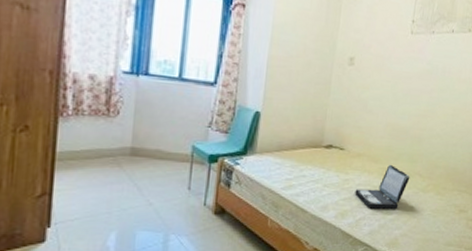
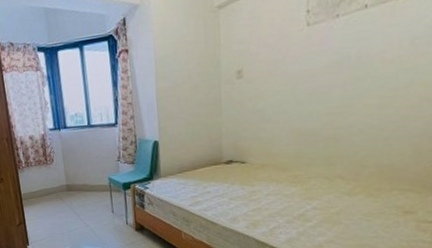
laptop: present [355,164,410,209] -> none [264,170,329,217]

